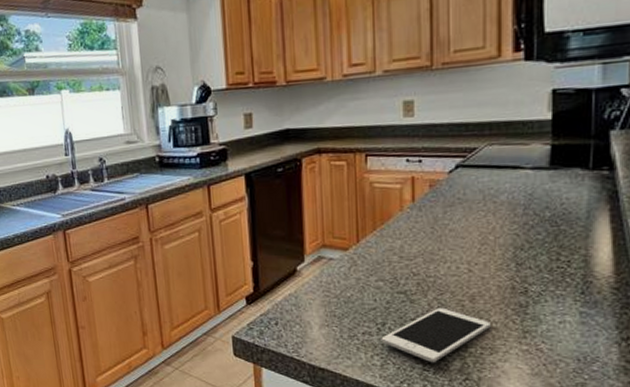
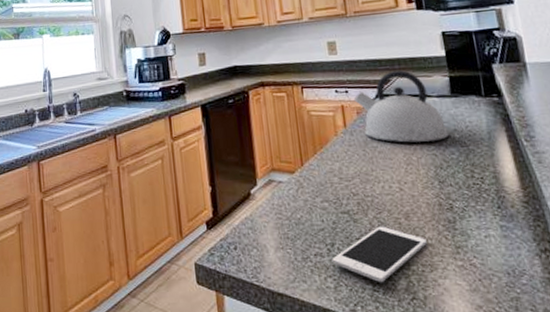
kettle: none [427,137,539,221] -> present [353,70,450,143]

